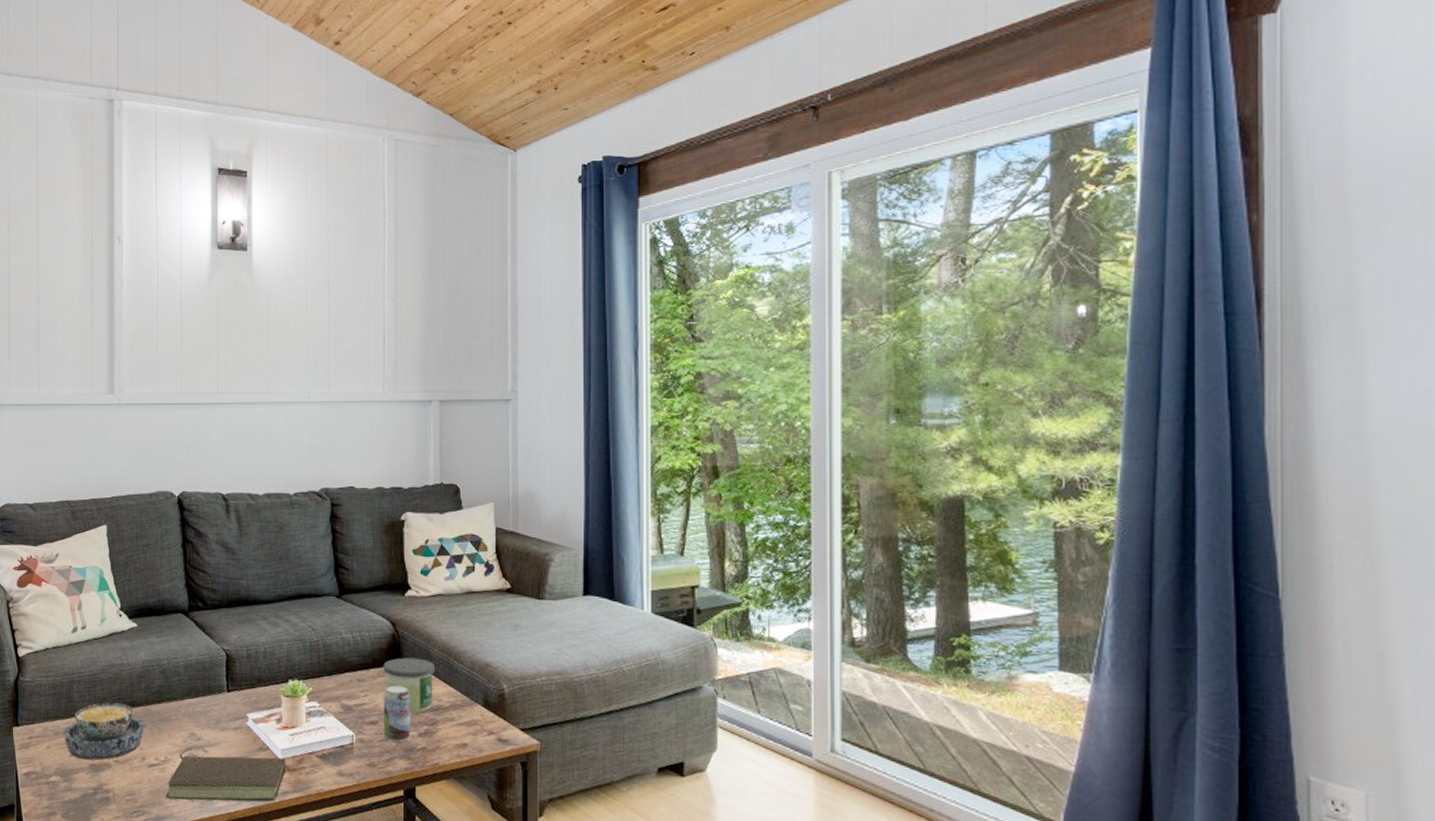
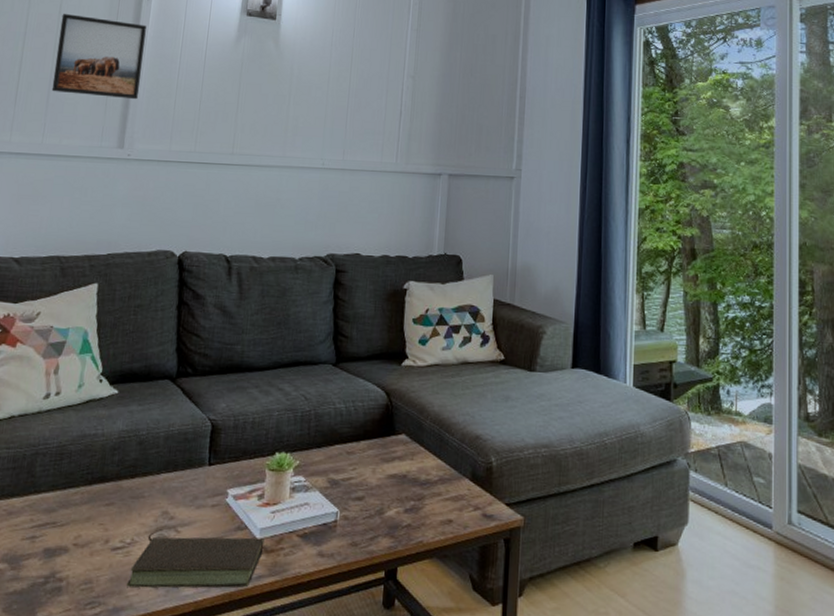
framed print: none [40,263,121,345] -> present [51,14,147,100]
bowl: present [63,702,145,760] -> none [17,477,114,544]
candle: present [383,657,434,714] -> none [374,429,426,489]
beverage can: present [383,685,410,742] -> none [368,458,399,519]

